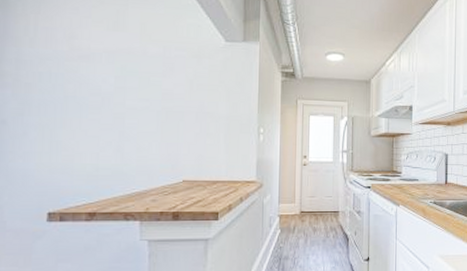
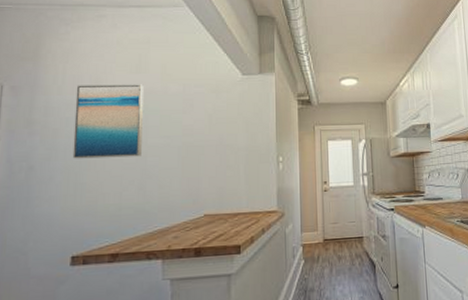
wall art: none [47,38,121,118] -> present [72,84,143,159]

